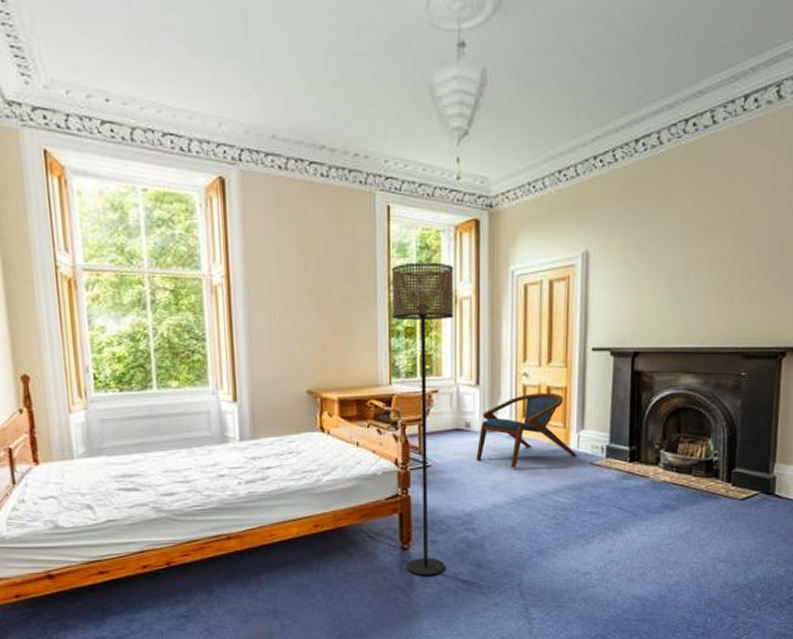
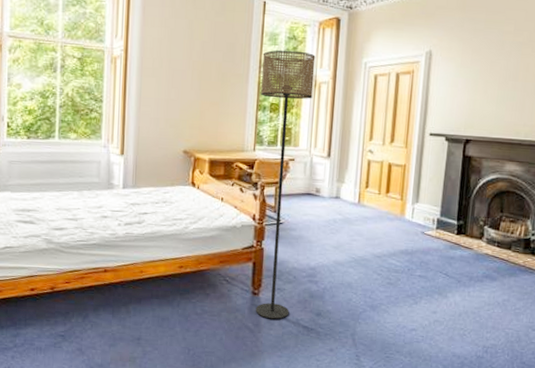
armchair: present [476,392,577,468] -> none [323,167,411,231]

